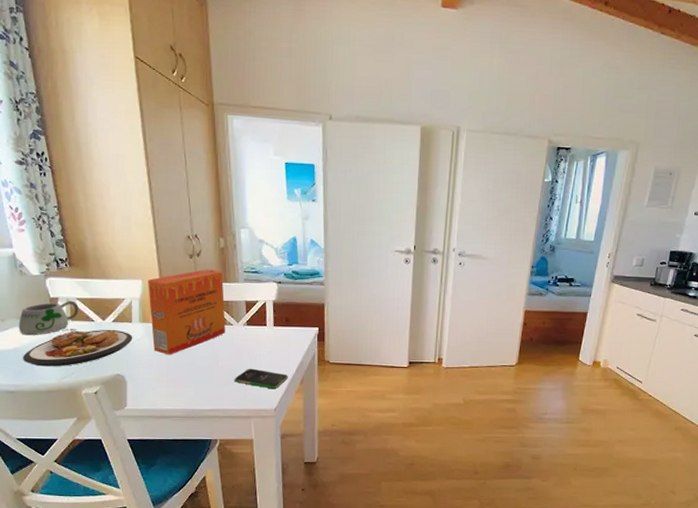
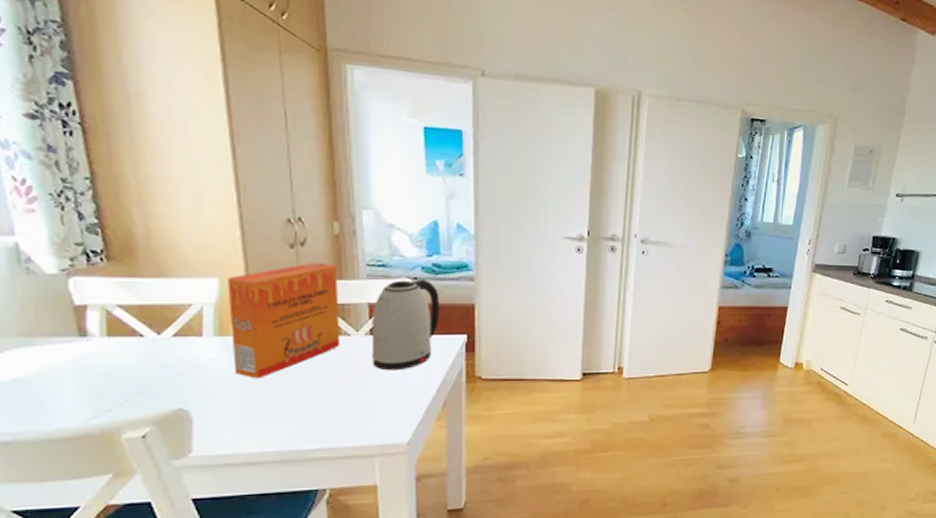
mug: present [18,300,79,336] -> none [20,308,120,360]
plate: present [23,329,133,367] -> none [27,346,204,404]
smartphone: present [234,368,288,389] -> none [351,391,426,417]
kettle: none [248,283,298,354] -> present [371,279,440,371]

